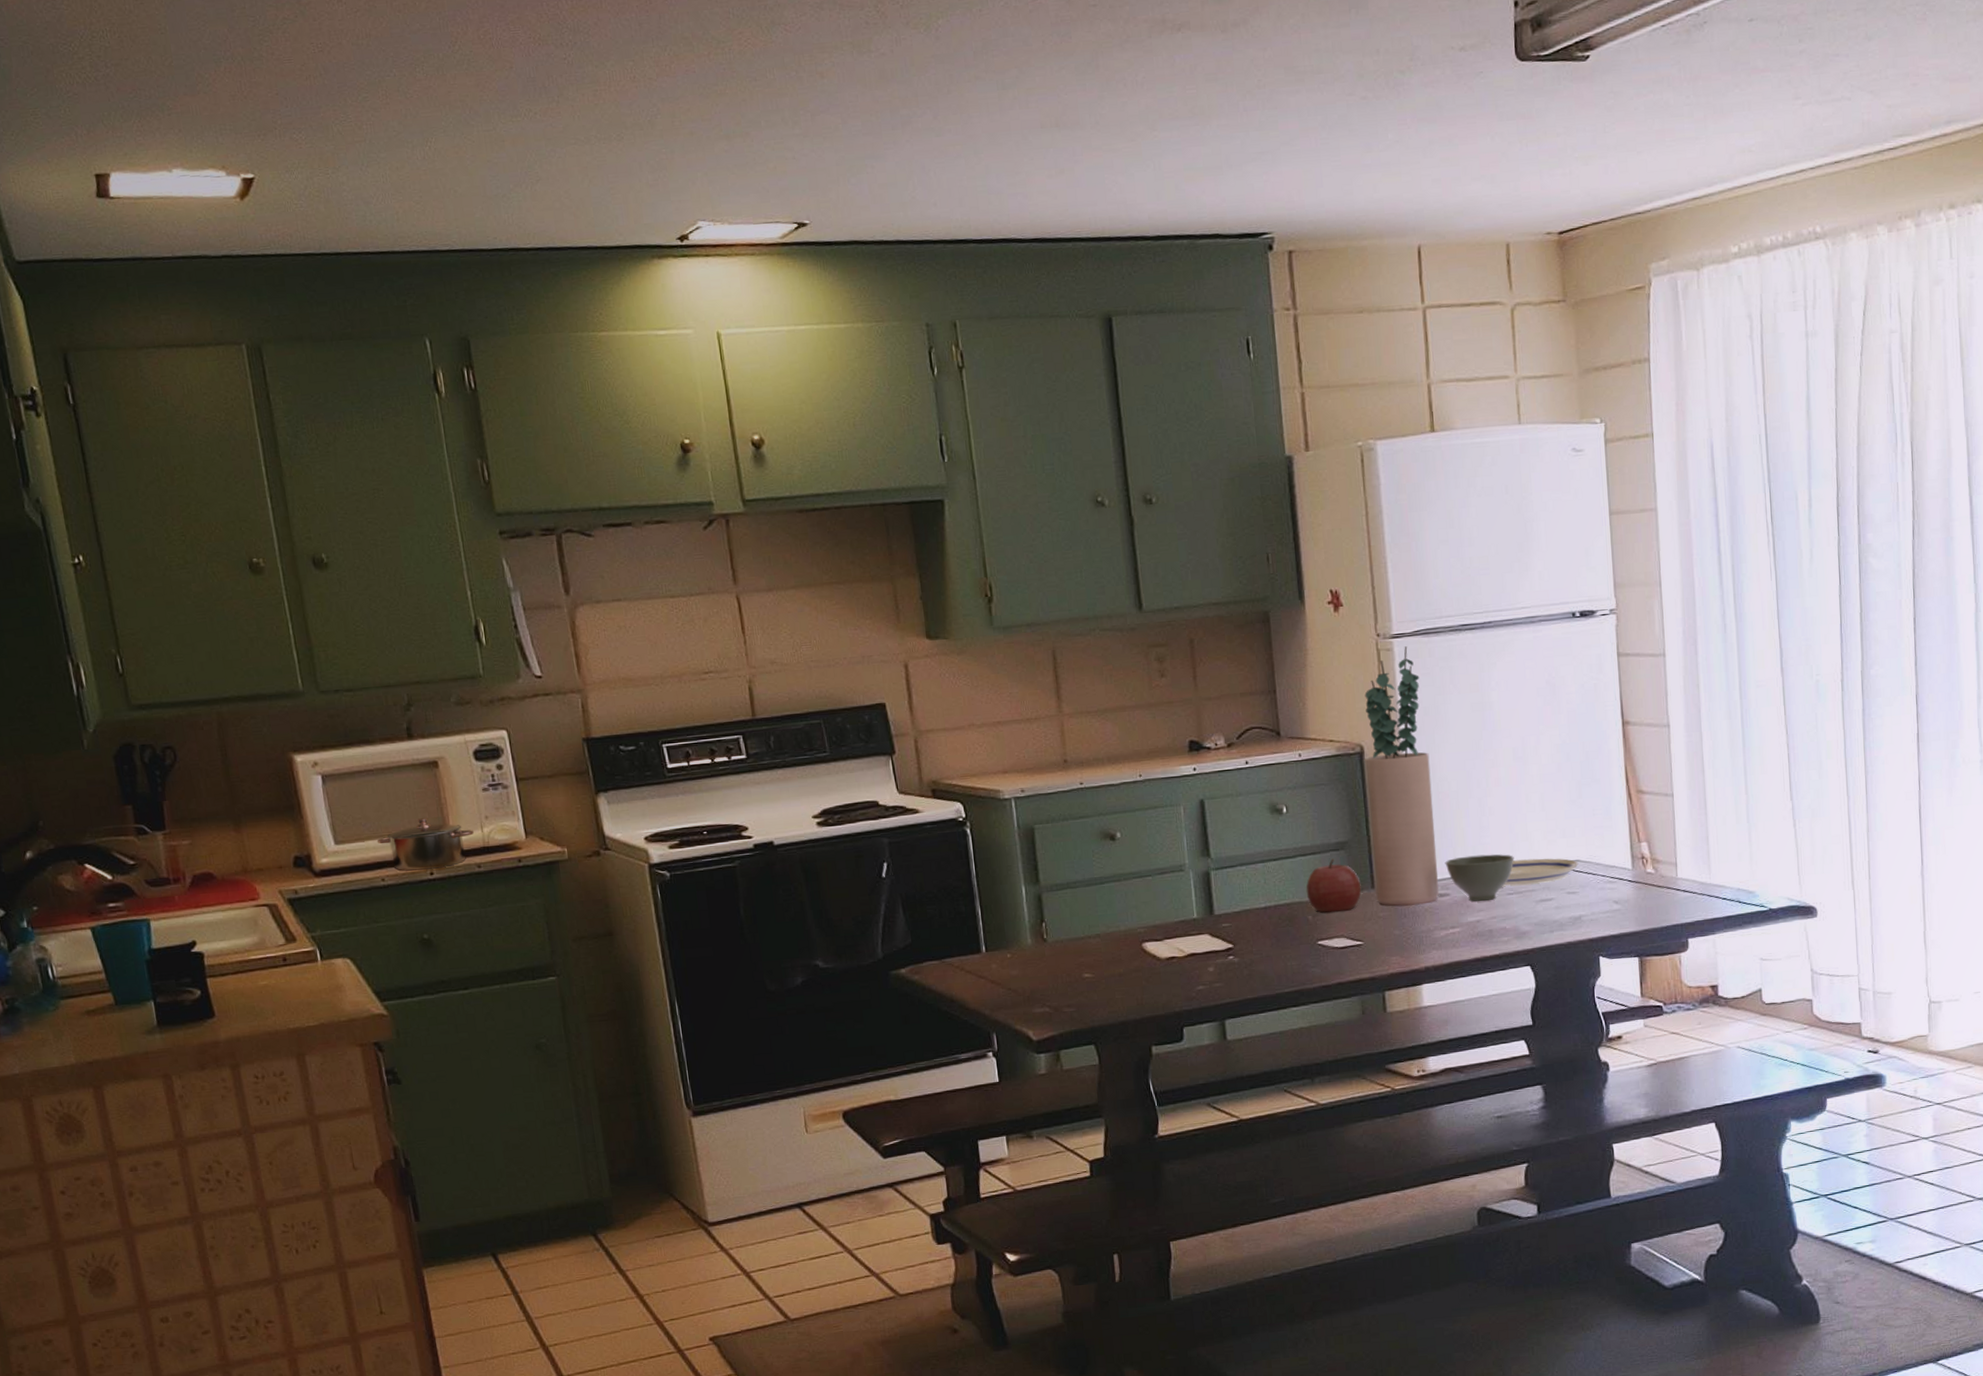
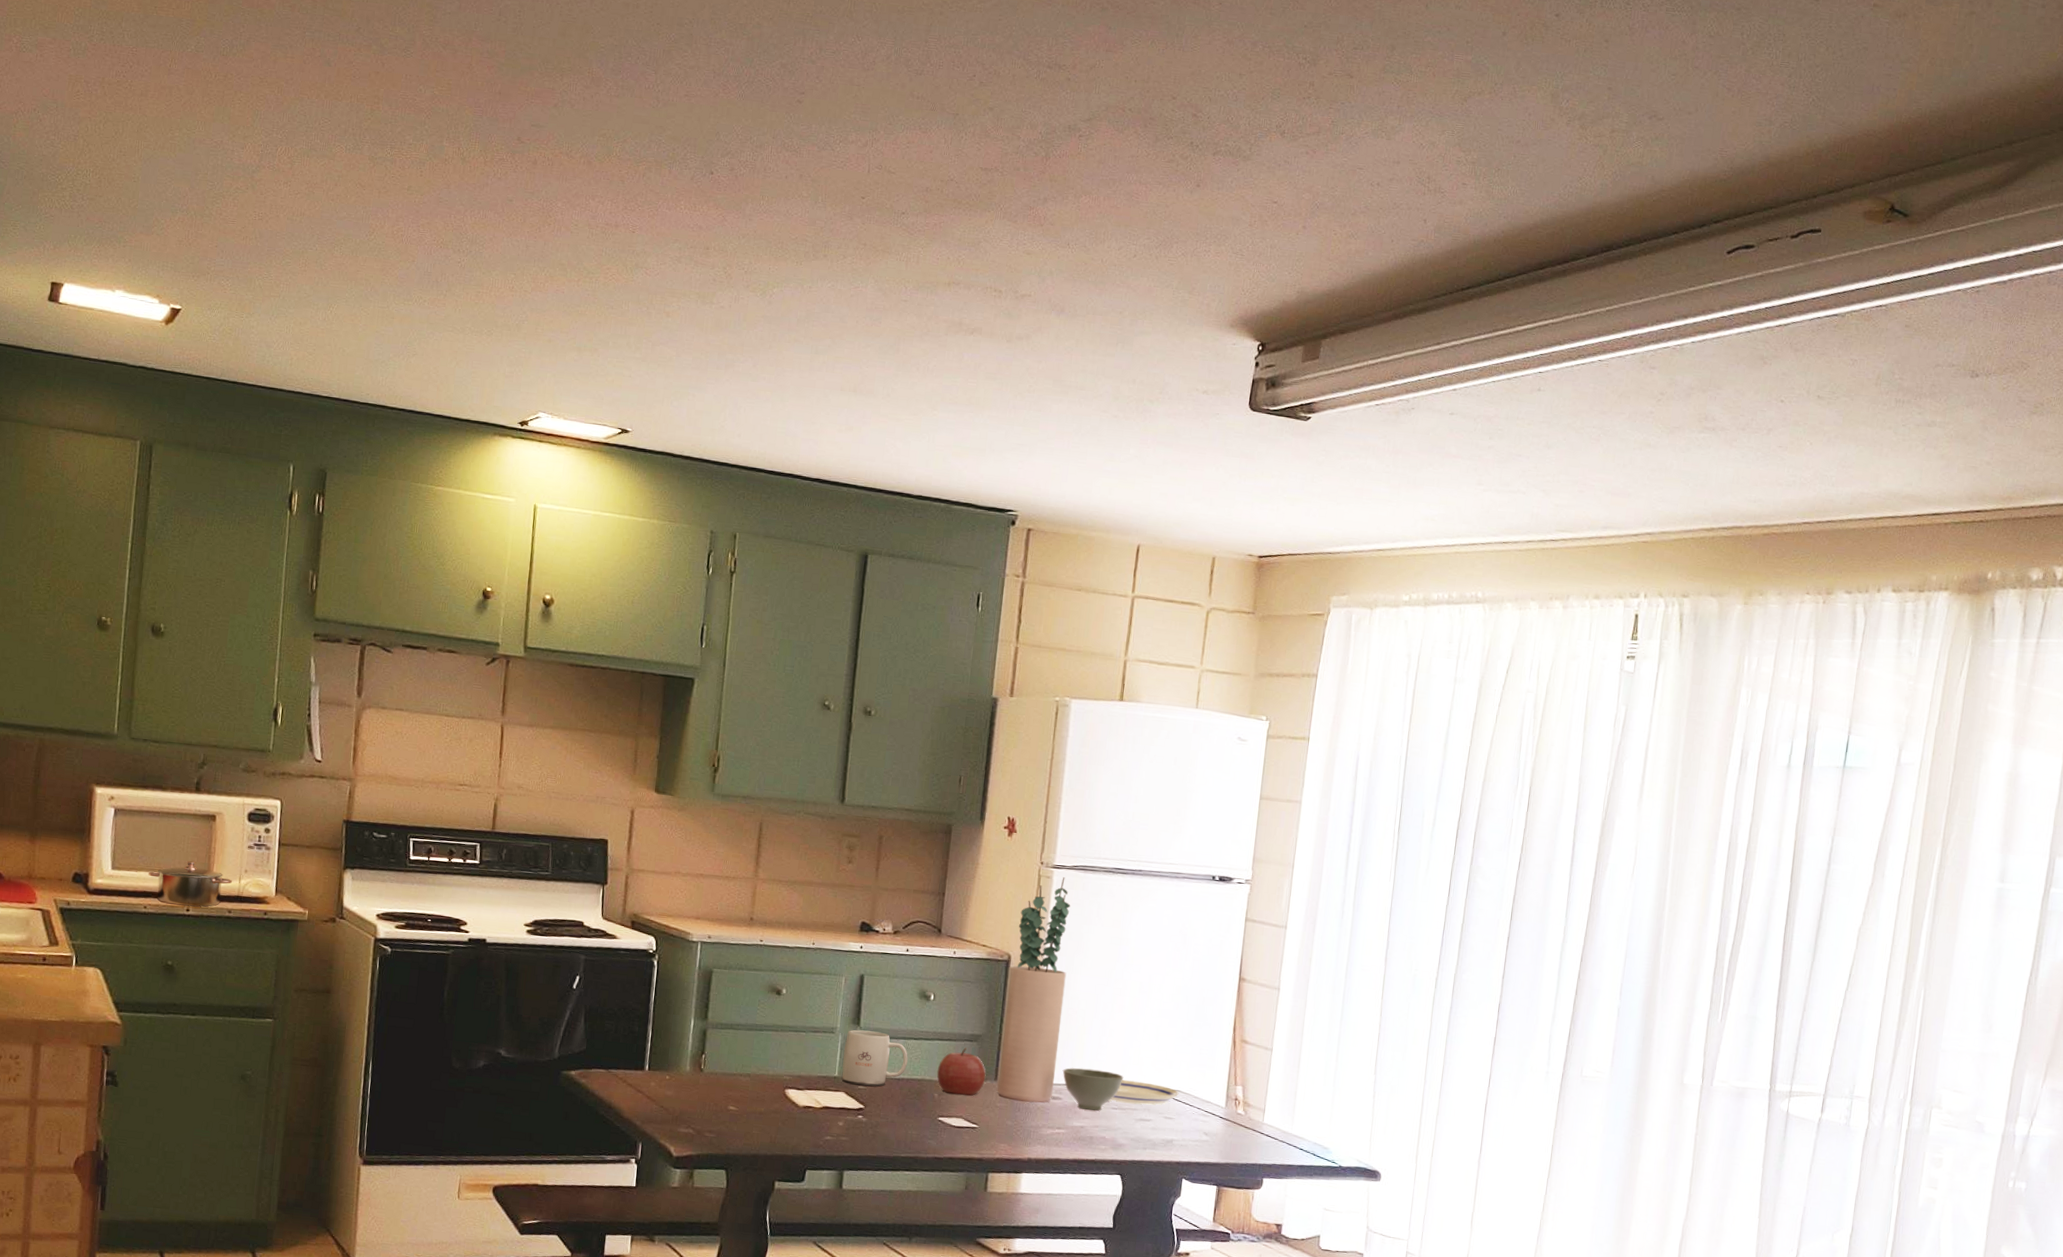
mug: none [1197,859,1272,925] -> present [842,1029,908,1088]

